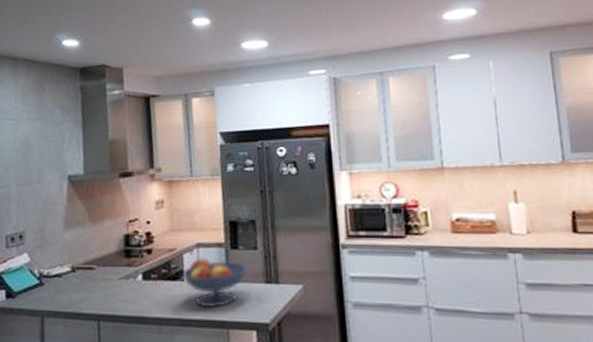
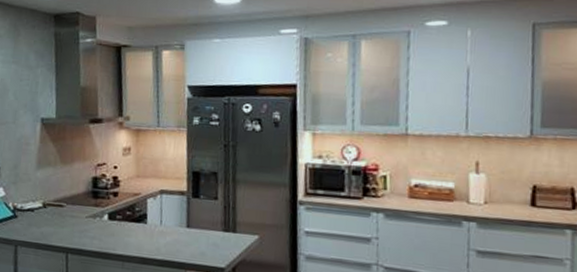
fruit bowl: present [183,257,246,307] -> none [146,203,206,250]

